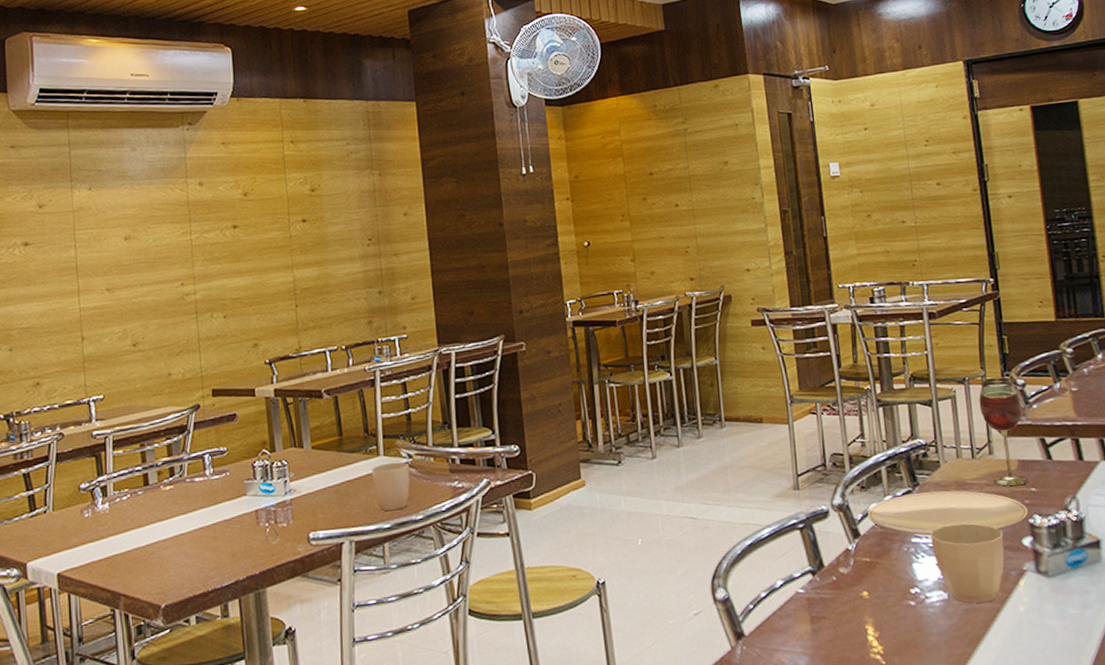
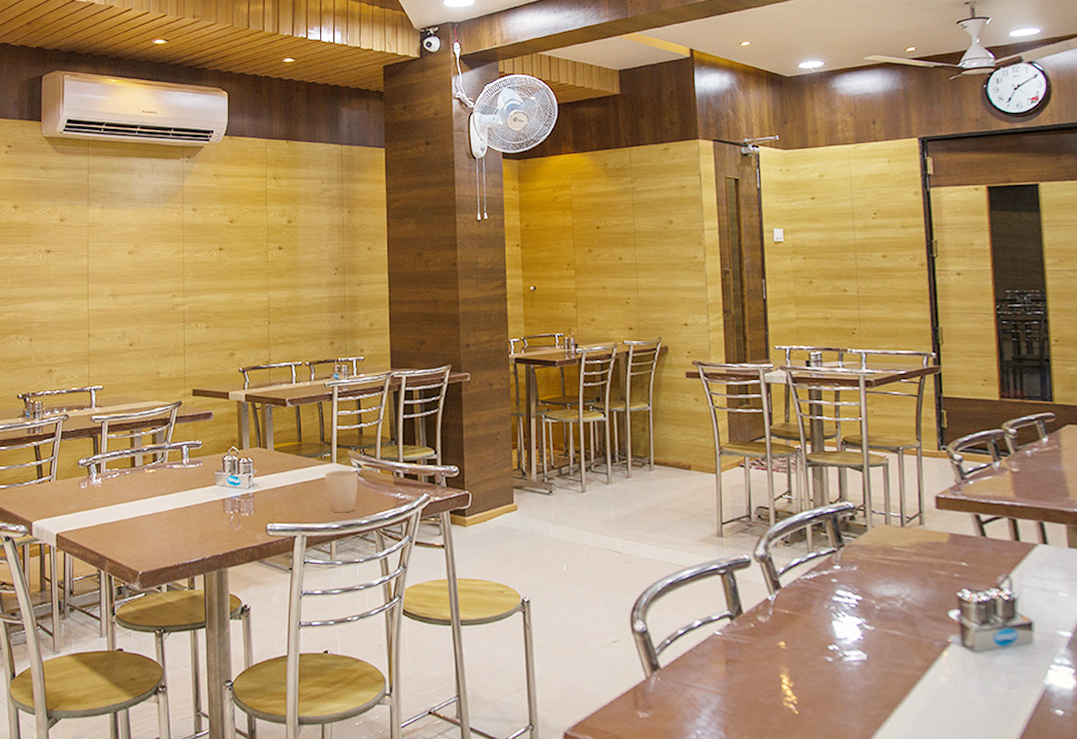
plate: present [867,490,1029,536] -> none [789,554,958,600]
cup: present [930,523,1005,603] -> none [853,588,930,668]
wineglass: present [979,377,1028,487] -> none [912,450,959,559]

